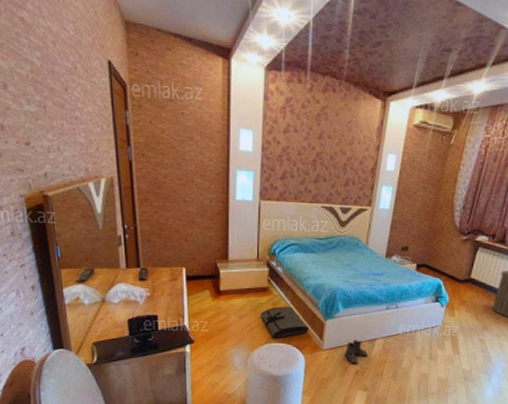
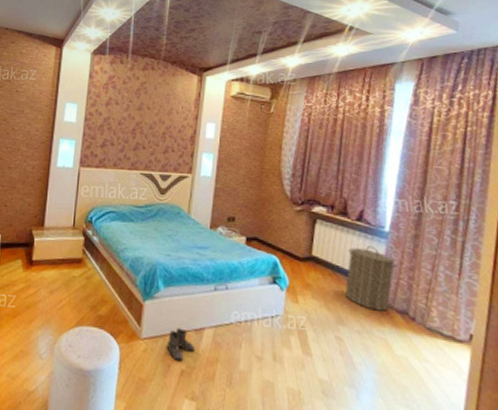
tool roll: present [260,307,310,339] -> none [72,281,126,321]

